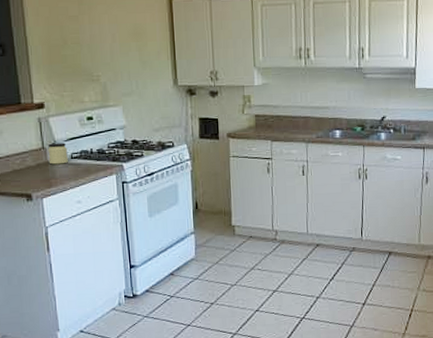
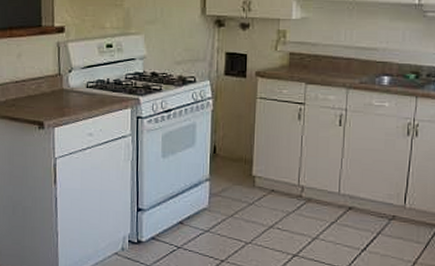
jar: present [48,143,69,165] -> none [64,70,84,93]

